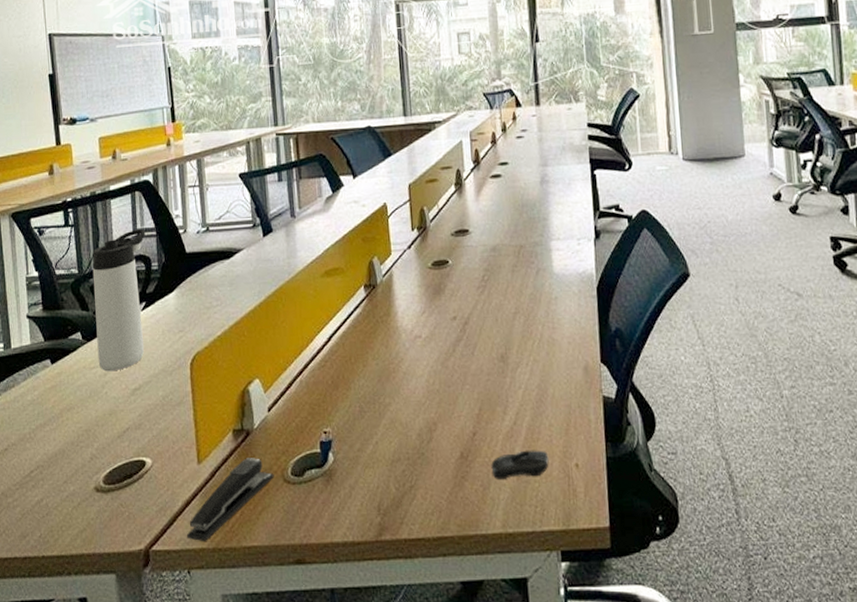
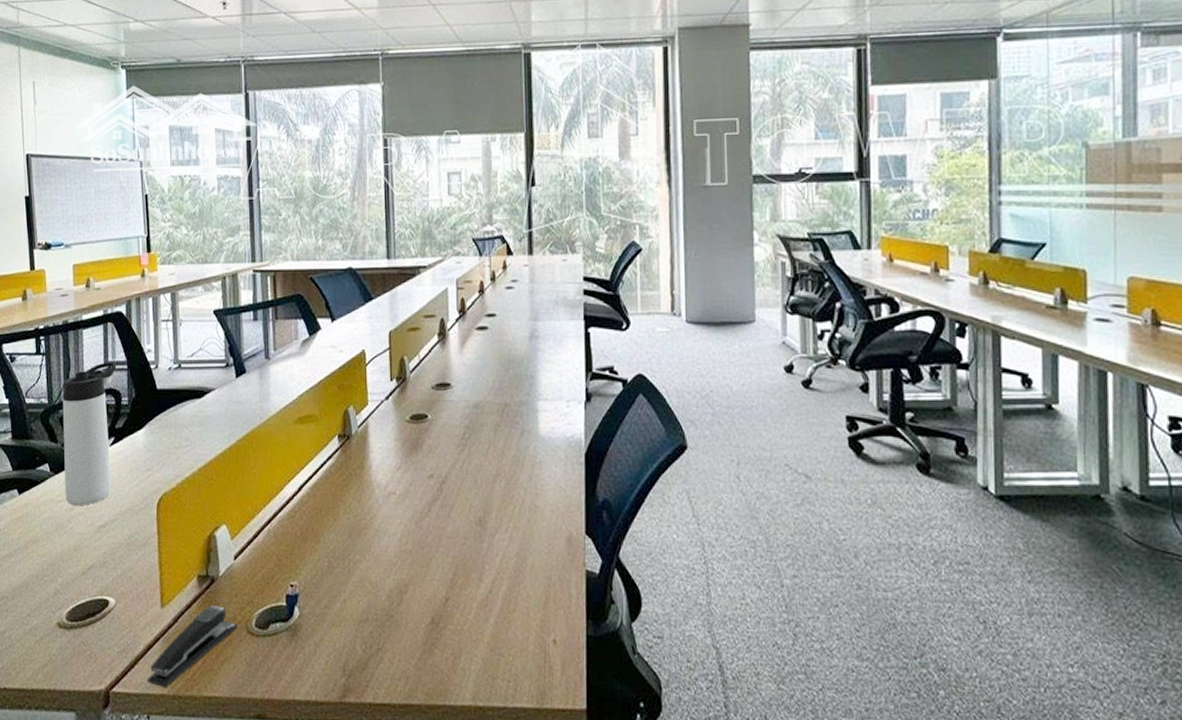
computer mouse: present [491,450,549,479] -> none [463,621,525,650]

